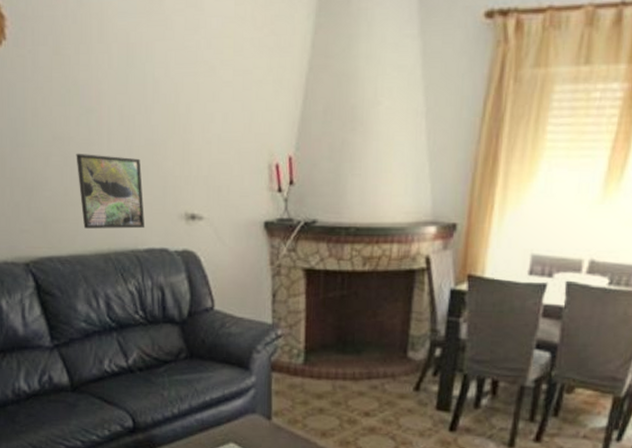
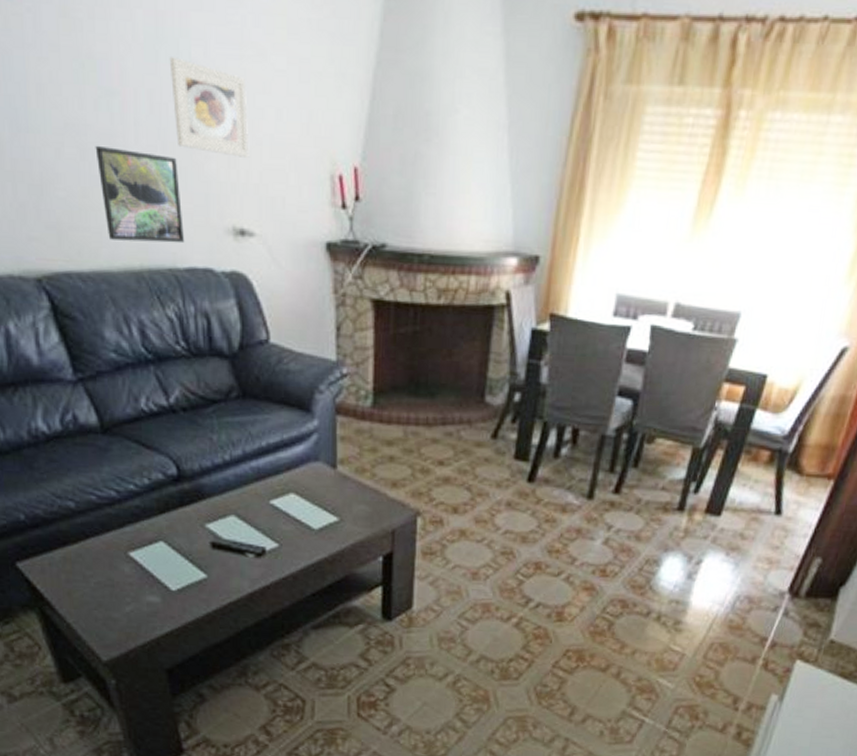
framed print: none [137,78,200,155] -> present [169,57,249,158]

